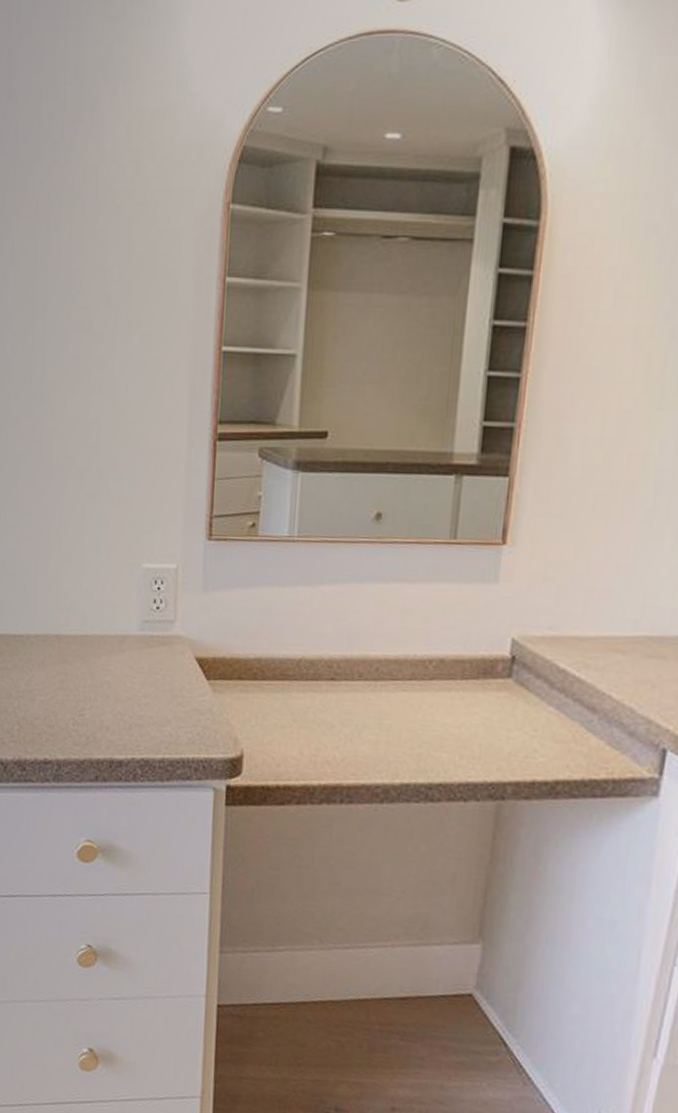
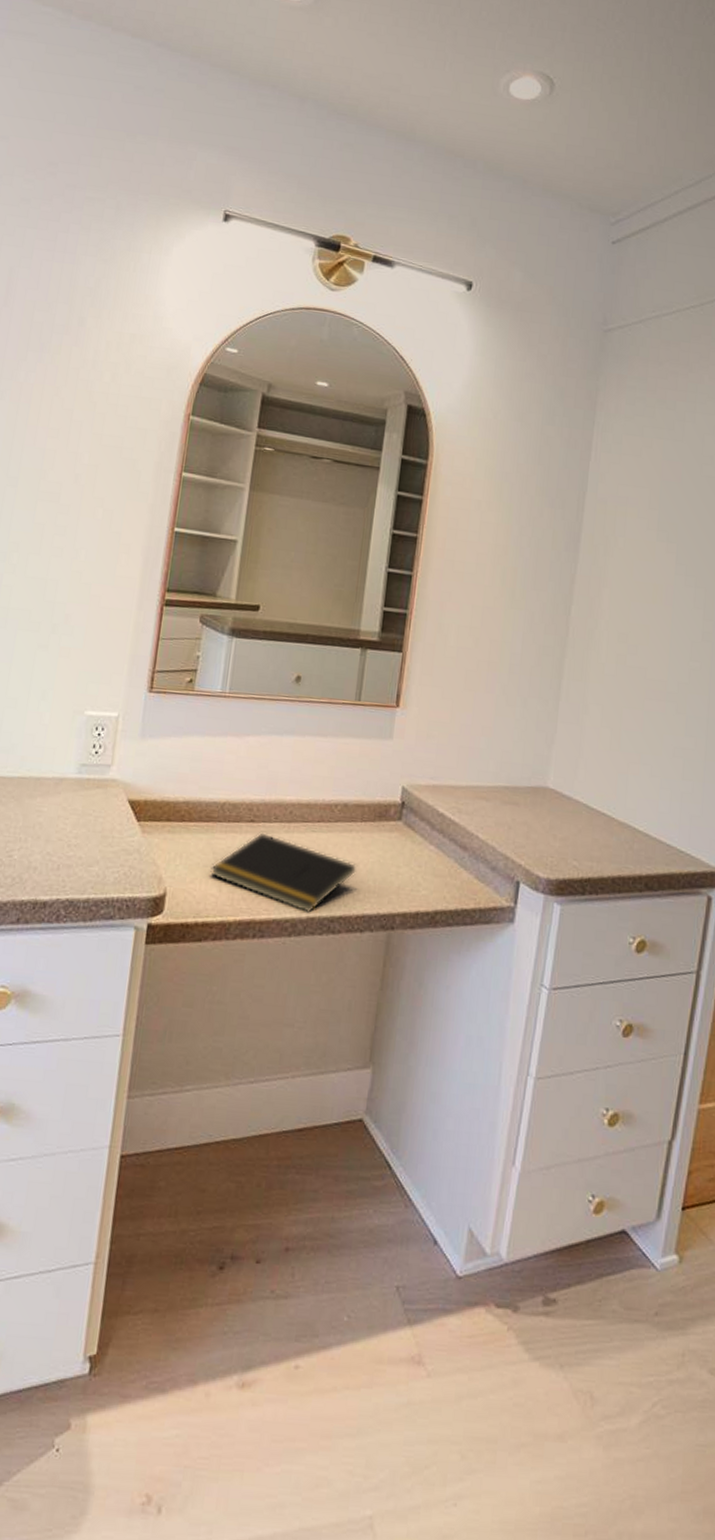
notepad: none [289,691,457,779] -> present [210,832,356,913]

